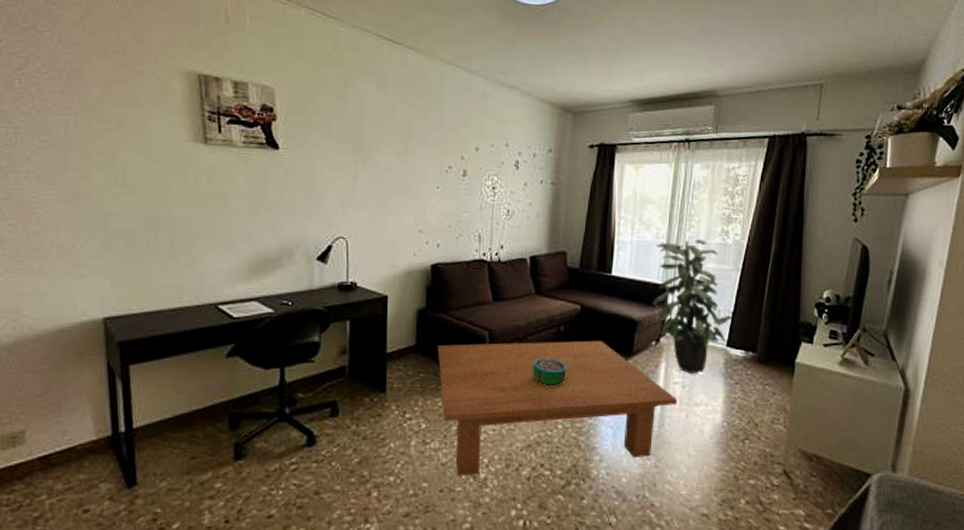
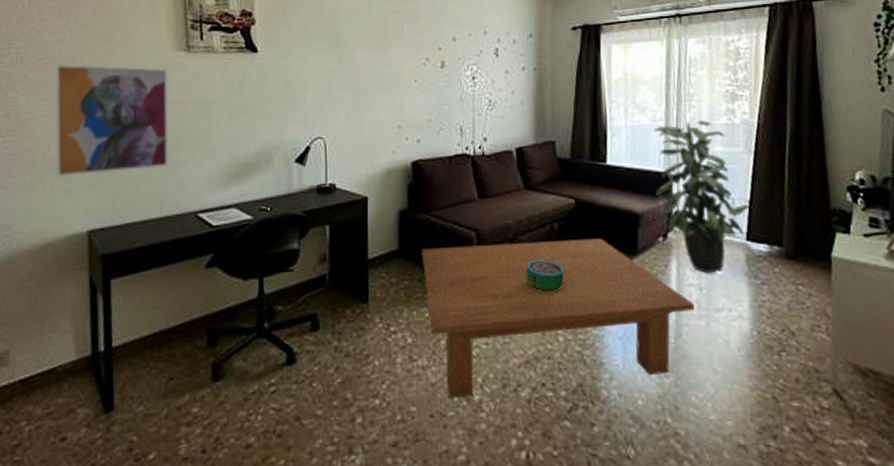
wall art: none [60,147,187,264] -> present [55,64,169,177]

